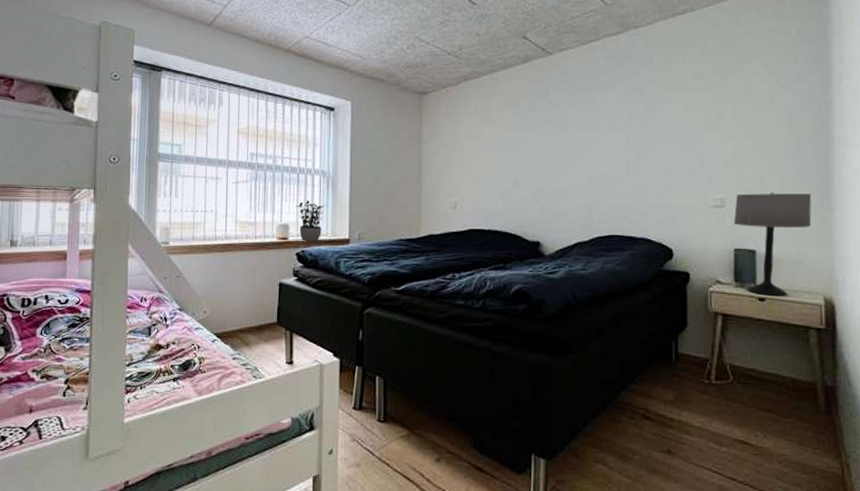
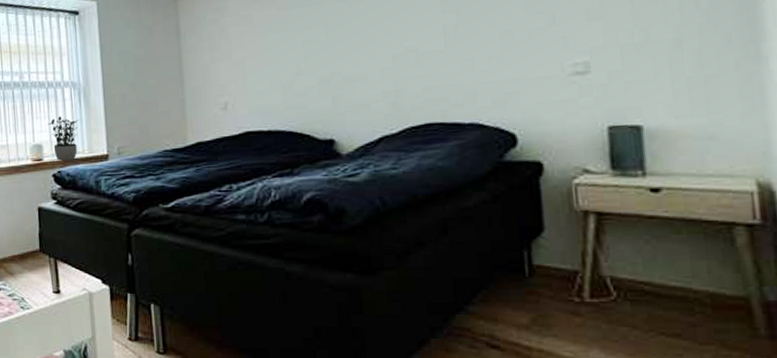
table lamp: present [733,192,812,296] -> none [605,41,730,185]

